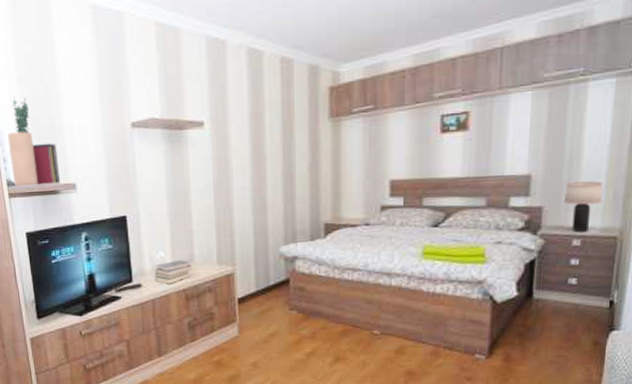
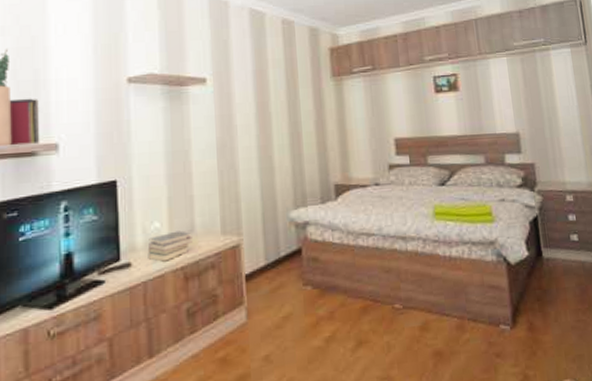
table lamp: present [563,181,604,233] -> none [549,138,584,189]

